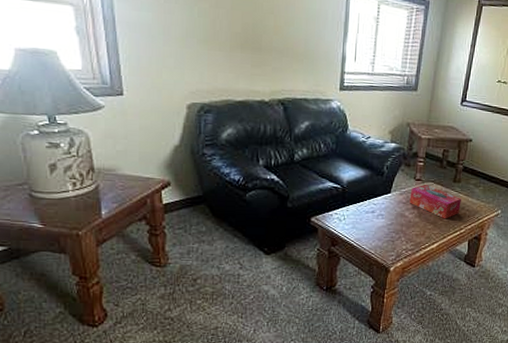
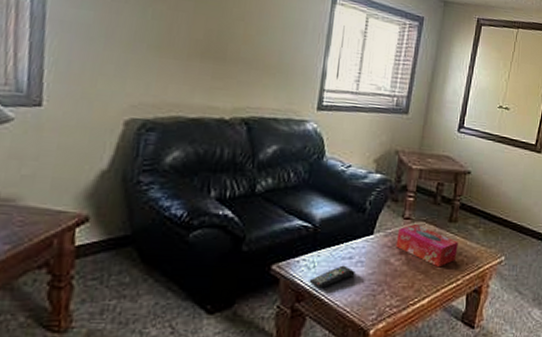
remote control: none [341,218,377,236] -> present [309,265,355,289]

